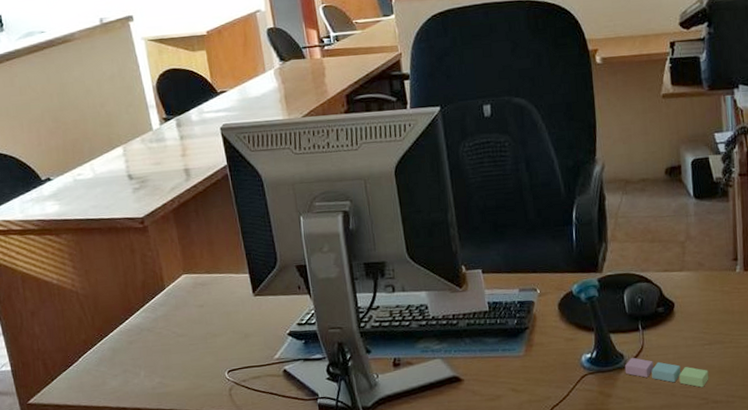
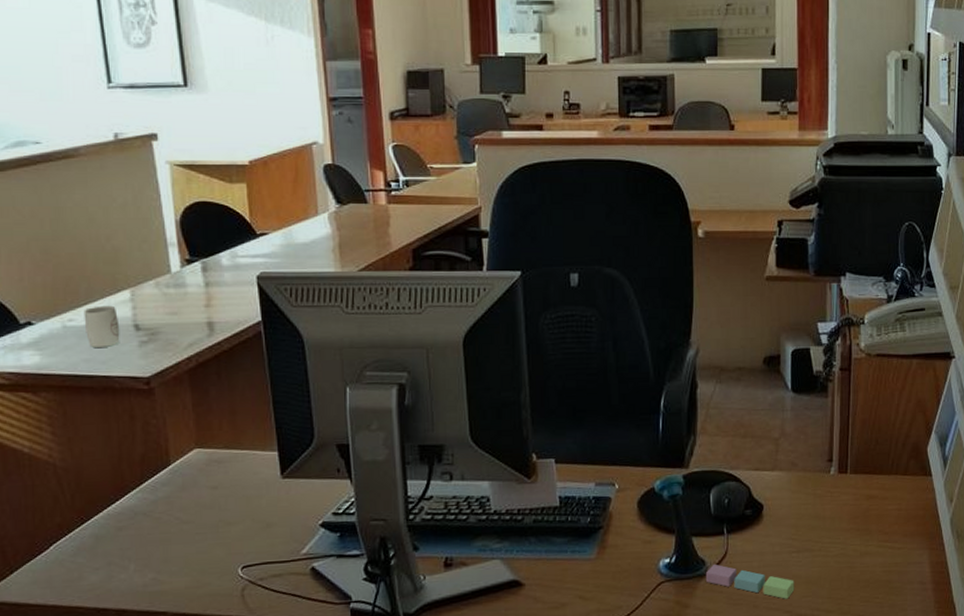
mug: none [88,160,118,197] -> present [84,305,120,349]

